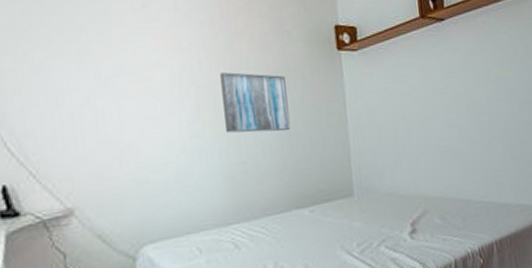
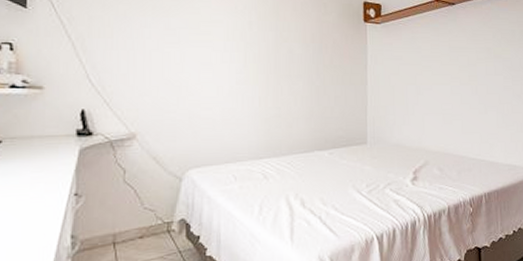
wall art: present [220,72,291,133] -> none [266,33,320,85]

